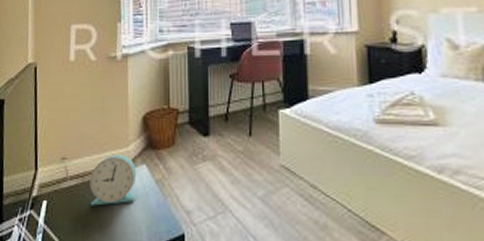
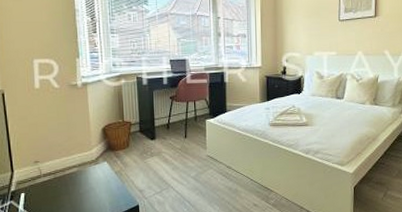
alarm clock: present [90,154,137,206] -> none [61,156,100,193]

